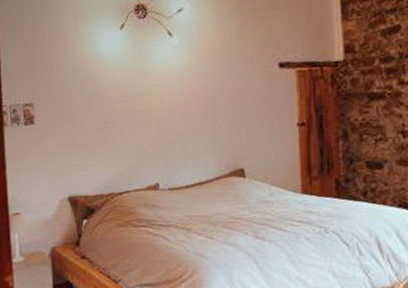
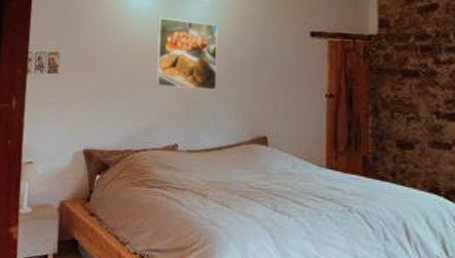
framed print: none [128,59,191,130] -> present [155,17,218,91]

